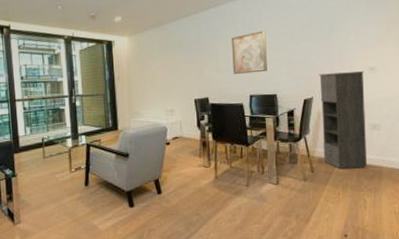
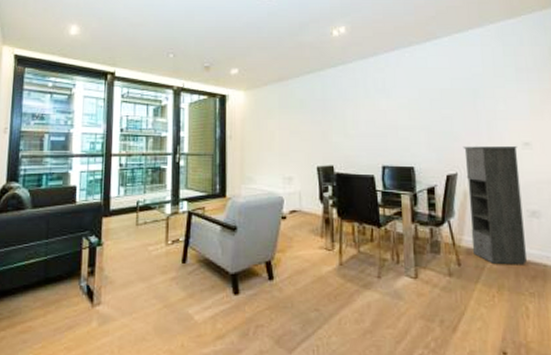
wall art: present [232,31,267,74] -> none [362,93,403,140]

